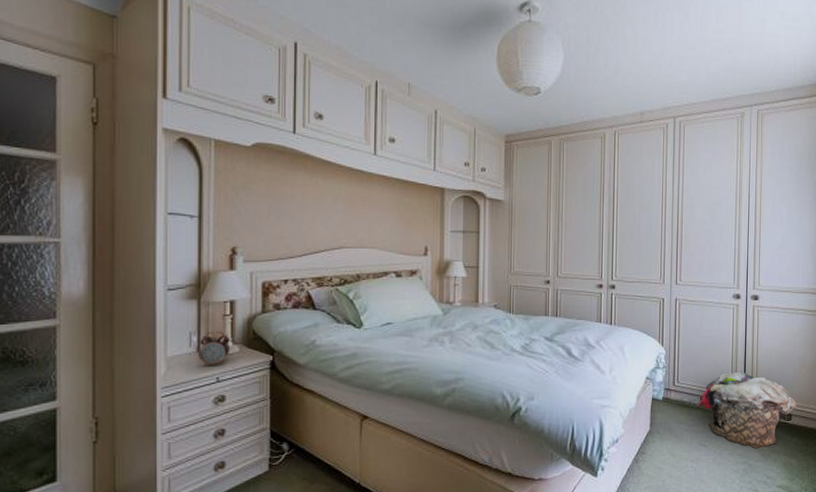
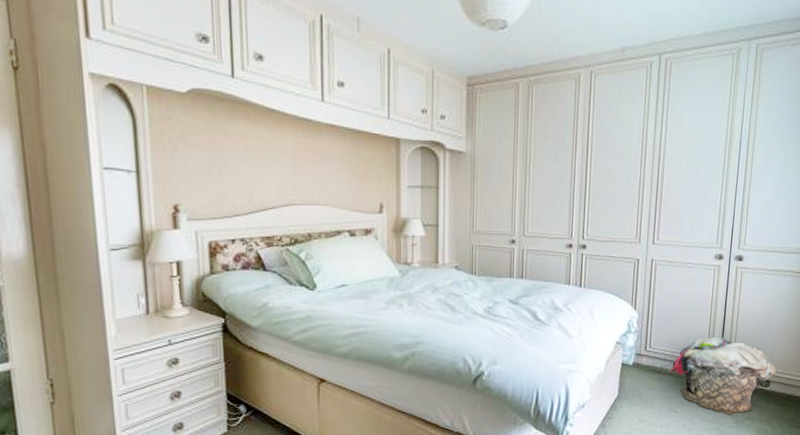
alarm clock: present [199,331,230,367] -> none [148,293,180,329]

